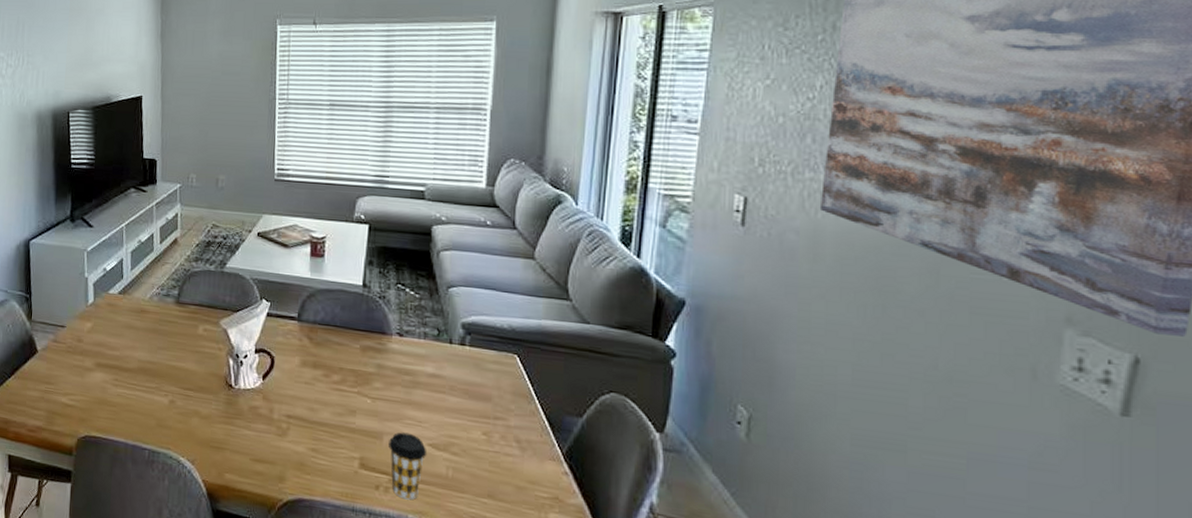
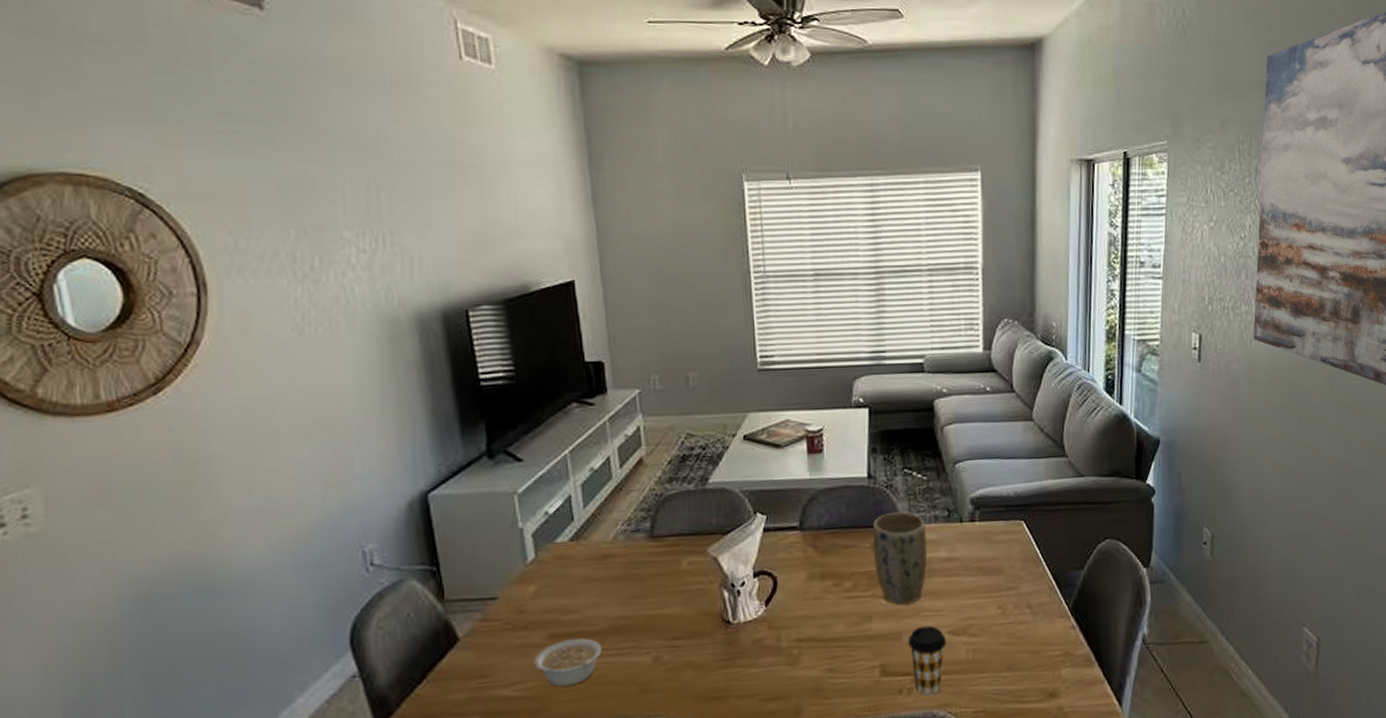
legume: none [84,370,133,407] -> present [534,638,602,687]
plant pot: none [362,321,415,409] -> present [872,512,928,605]

